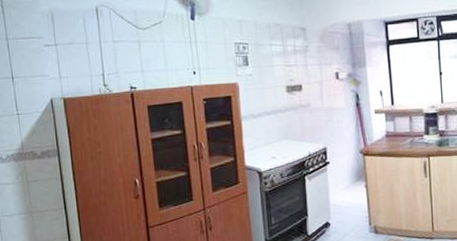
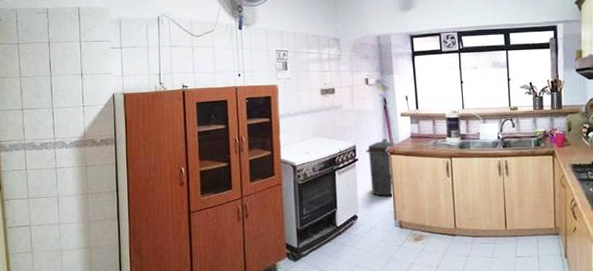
trash can: none [337,138,372,201] -> present [365,138,398,196]

